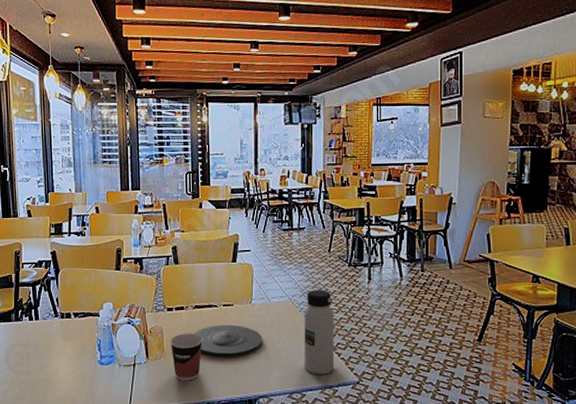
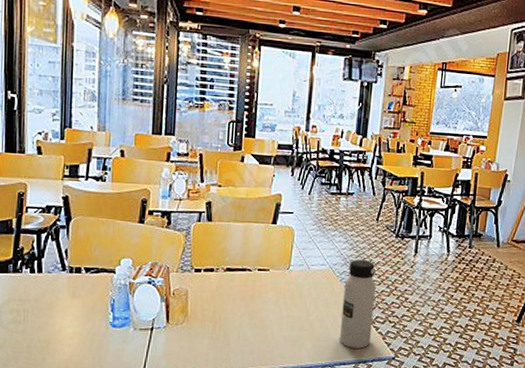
cup: present [169,333,203,381] -> none [194,297,232,349]
plate: present [194,324,263,357] -> none [223,290,298,326]

